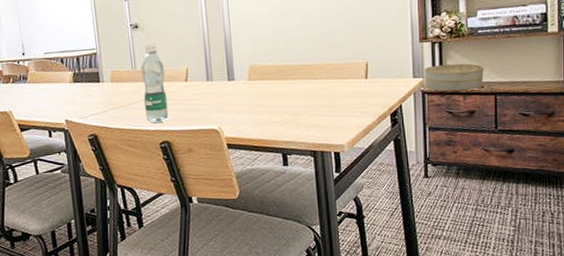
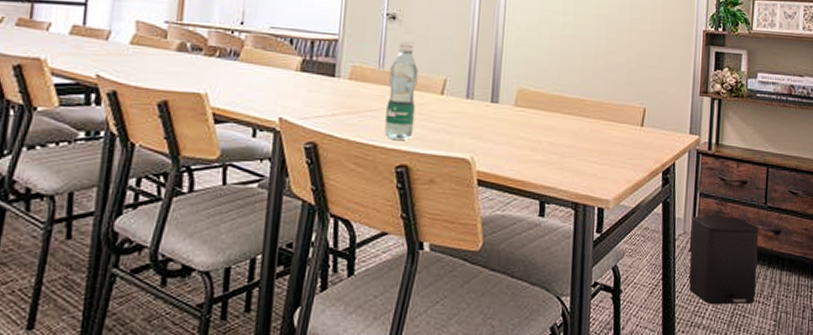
decorative box: present [423,63,485,92] -> none [698,124,760,158]
pedal bin: none [423,143,493,219] -> present [688,214,759,304]

